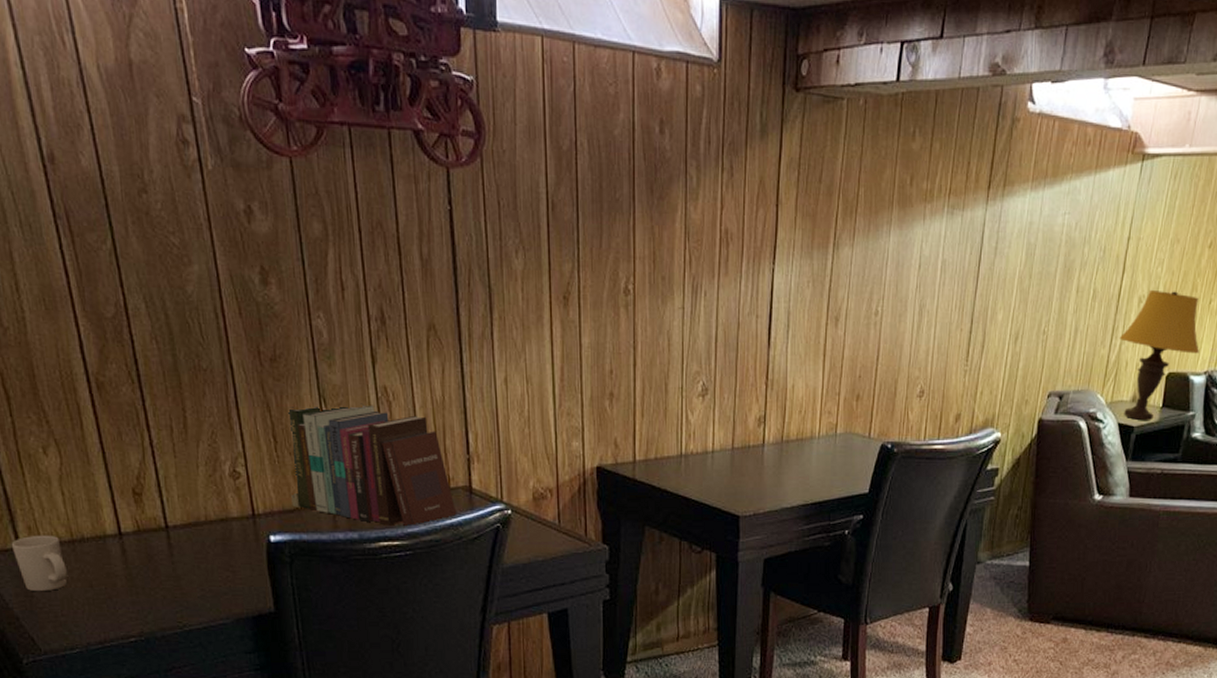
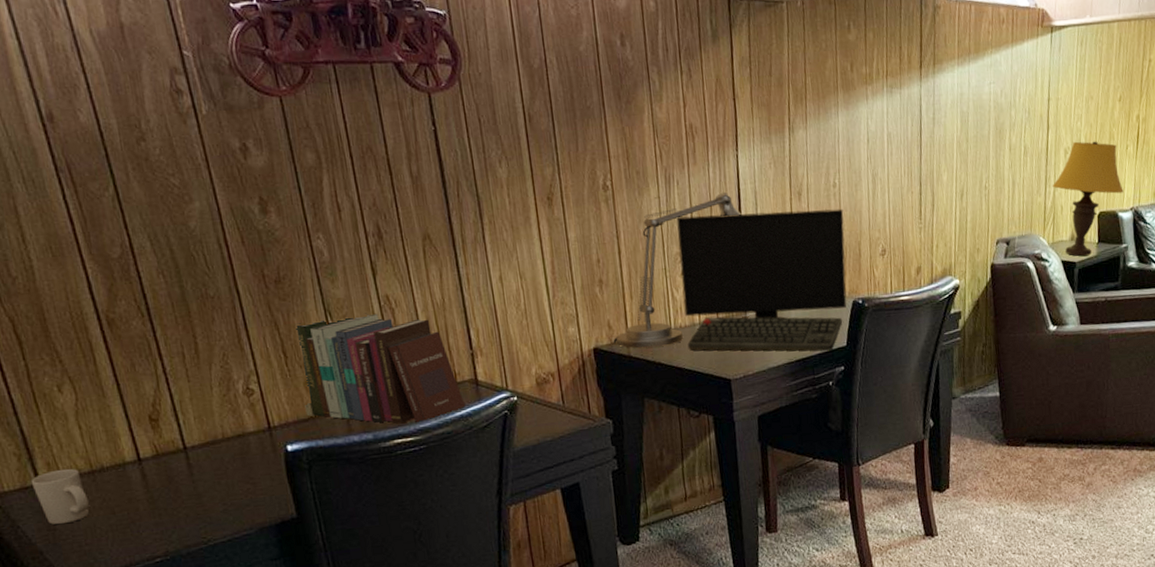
desk lamp: none [618,308,771,472] -> present [613,191,742,349]
computer monitor: none [697,332,883,456] -> present [676,208,847,319]
computer keyboard: none [697,446,868,497] -> present [687,317,843,352]

